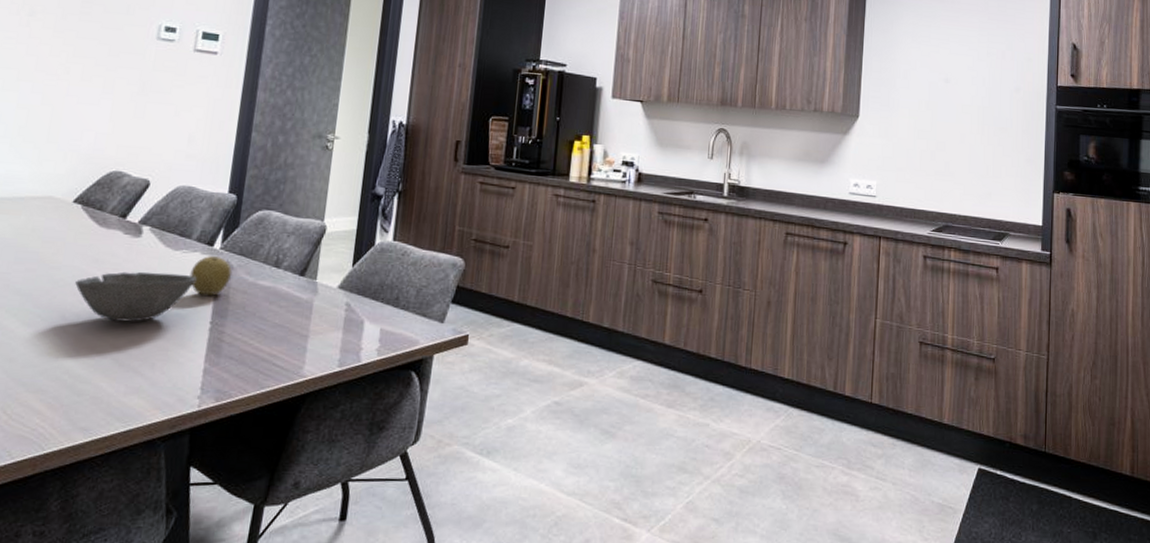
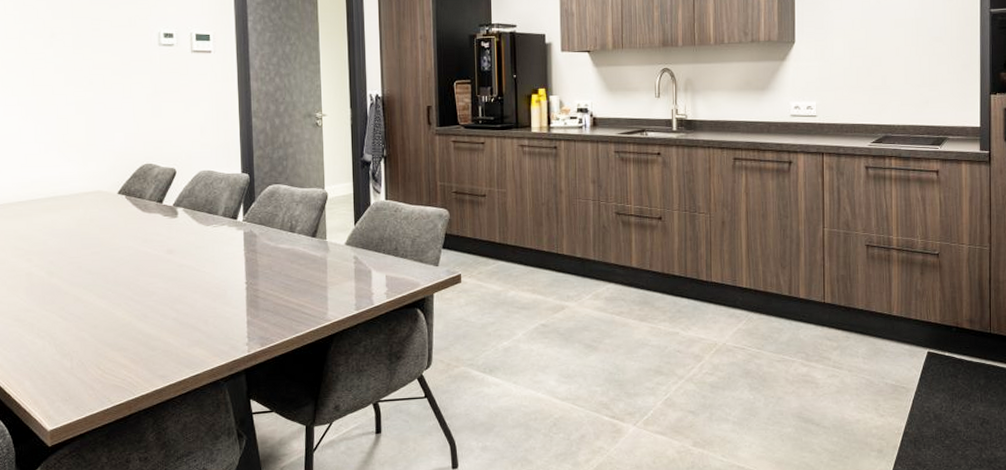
bowl: present [75,271,197,322] -> none [133,245,228,289]
fruit: present [190,256,233,296] -> none [222,228,257,261]

